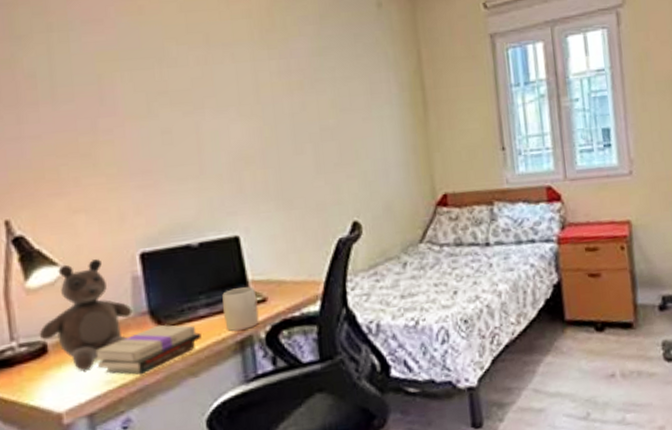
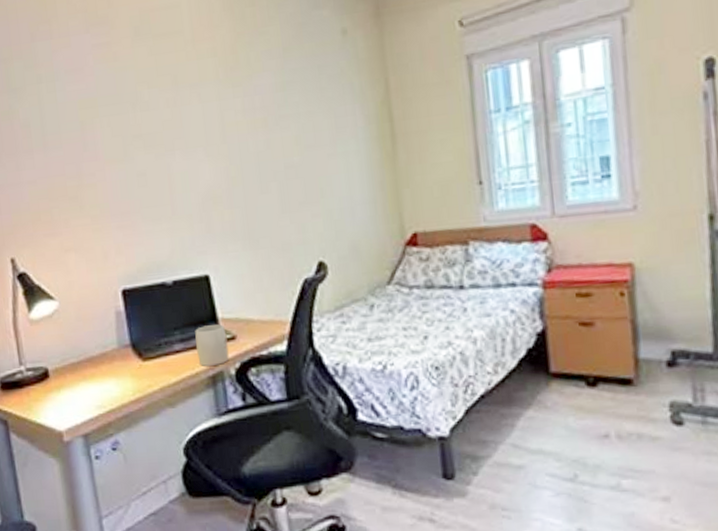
stuffed animal: present [39,259,133,370] -> none [41,295,117,395]
books: present [95,324,202,375] -> none [87,357,177,402]

